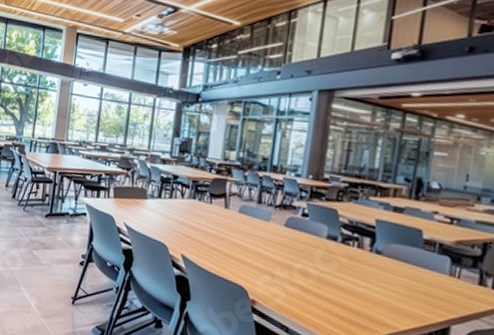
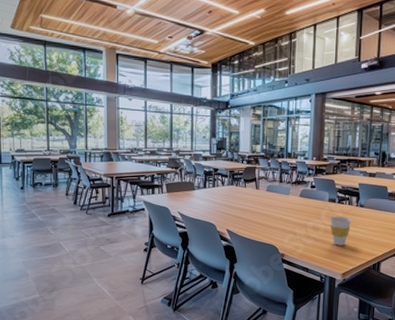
cup: none [325,260,360,305] -> present [329,216,351,246]

